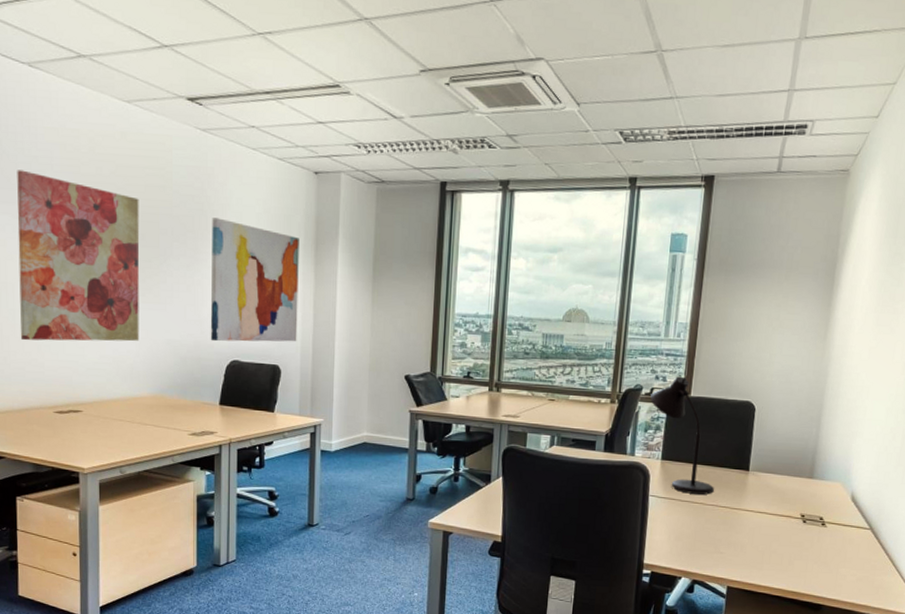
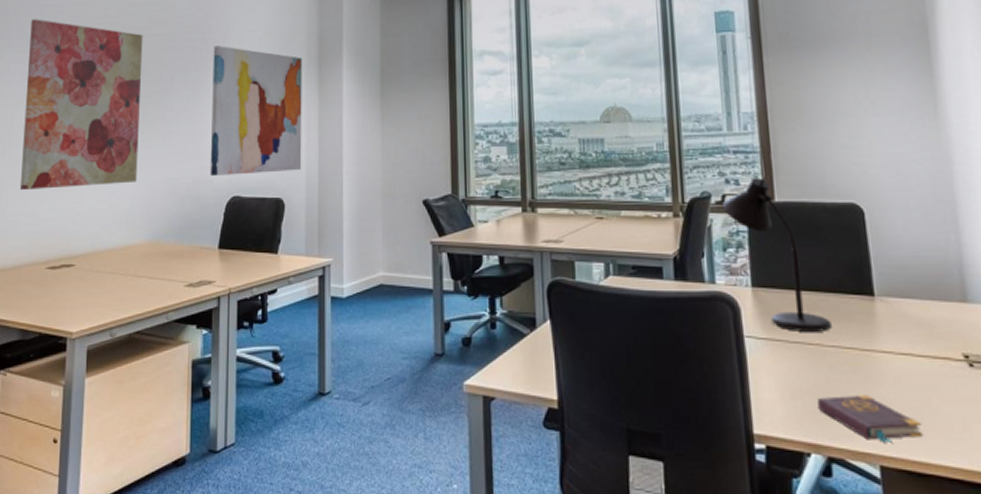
book: none [693,539,761,571] -> present [817,394,924,443]

